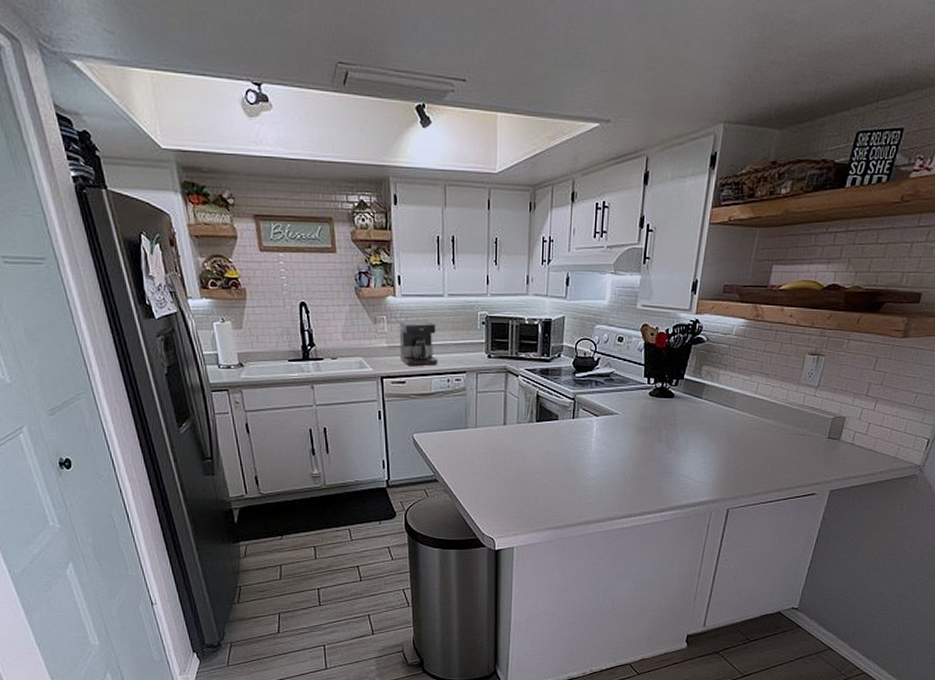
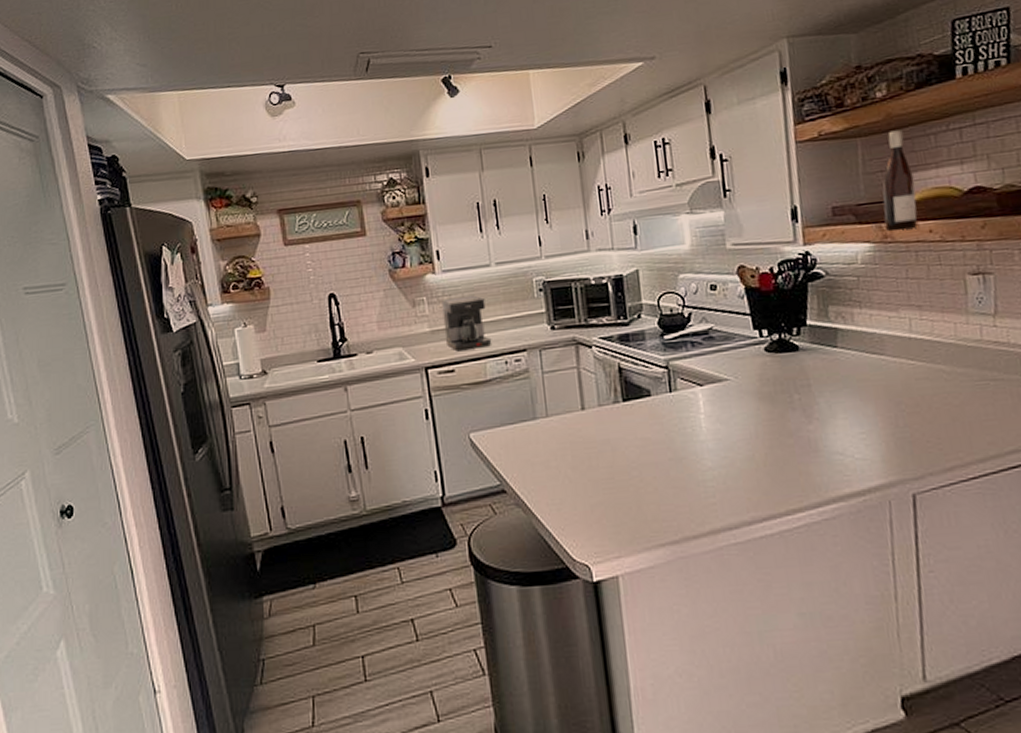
bottle: none [759,226,793,313] -> present [882,129,918,232]

